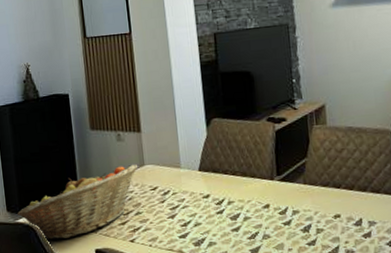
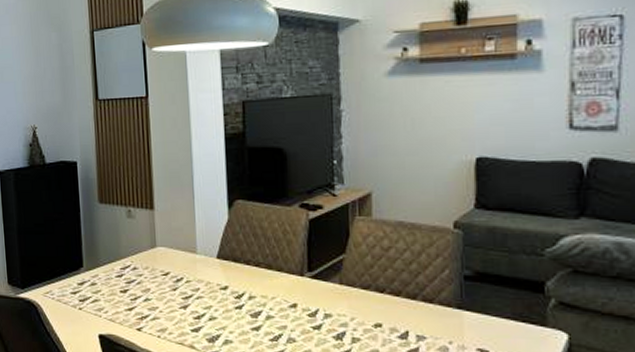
fruit basket: present [17,164,138,241] -> none [19,244,149,320]

